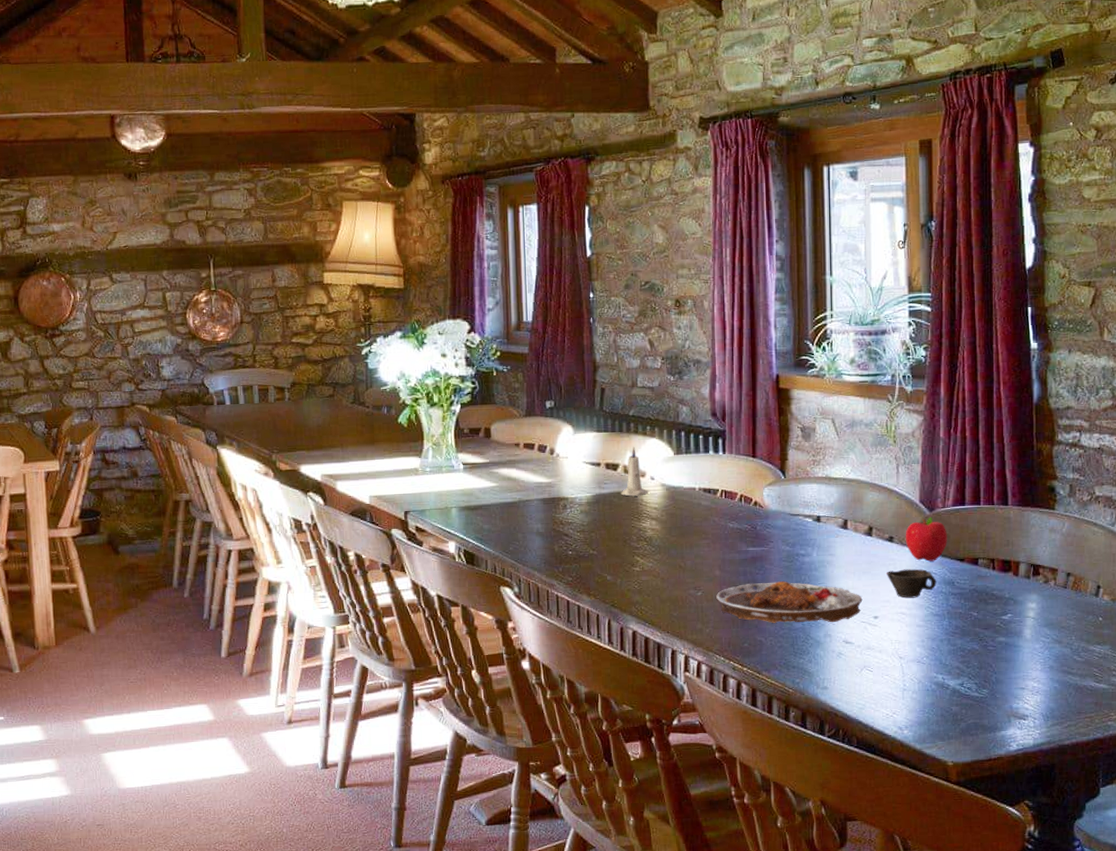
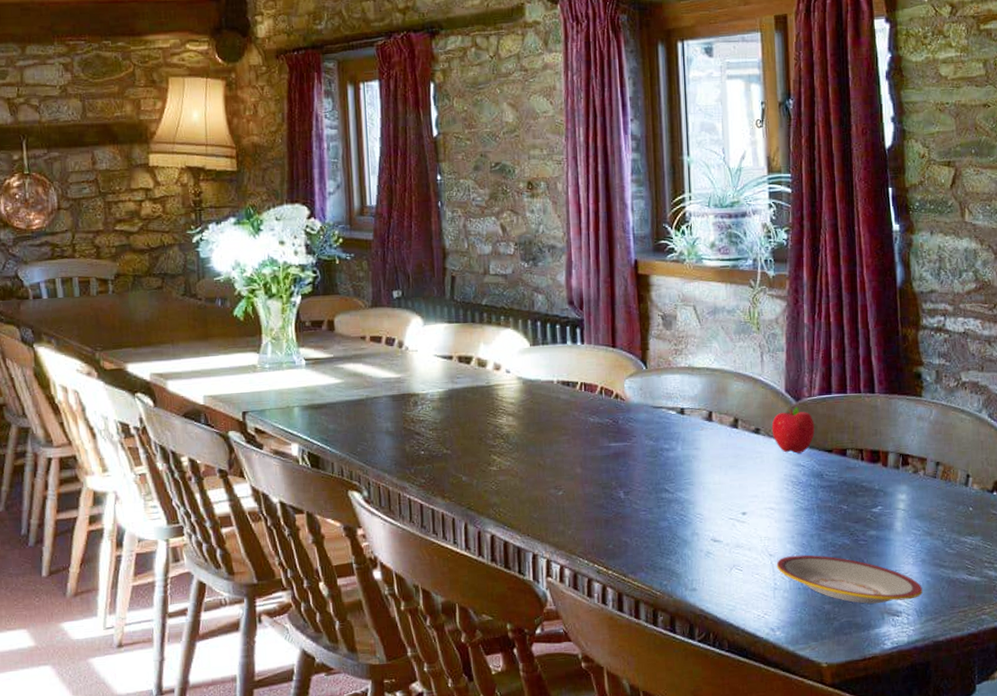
candle: present [621,447,648,497] -> none [475,338,504,391]
plate: present [716,581,863,624] -> none [578,478,730,523]
cup: present [887,569,937,598] -> none [754,461,805,493]
plate: none [906,658,1050,707] -> present [776,555,923,604]

